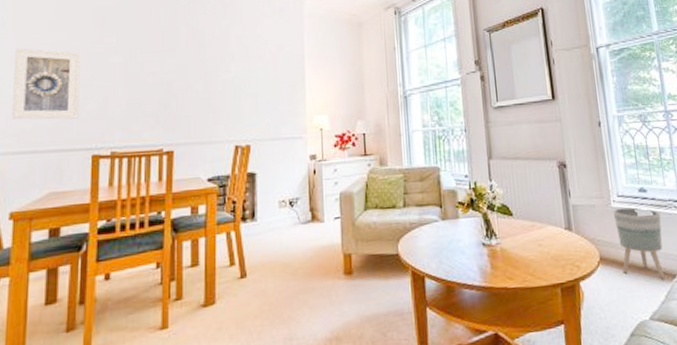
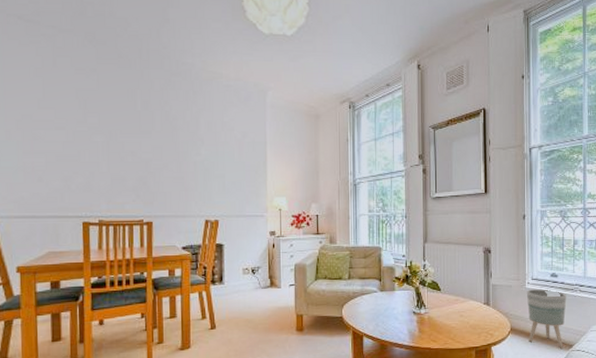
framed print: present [12,48,81,120] -> none [9,123,69,190]

